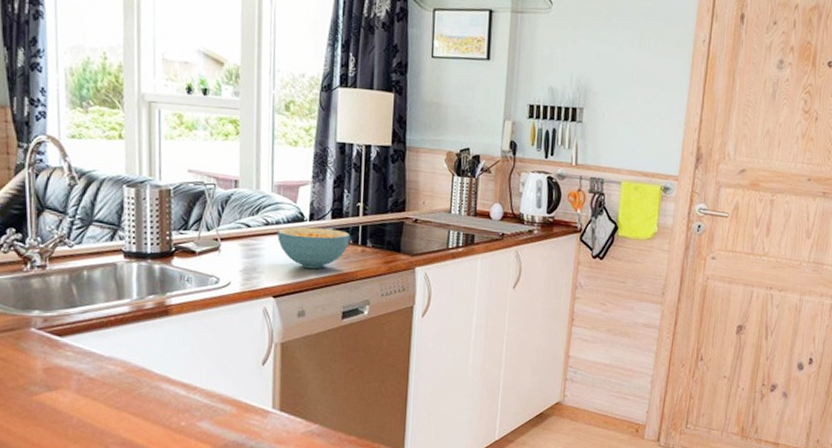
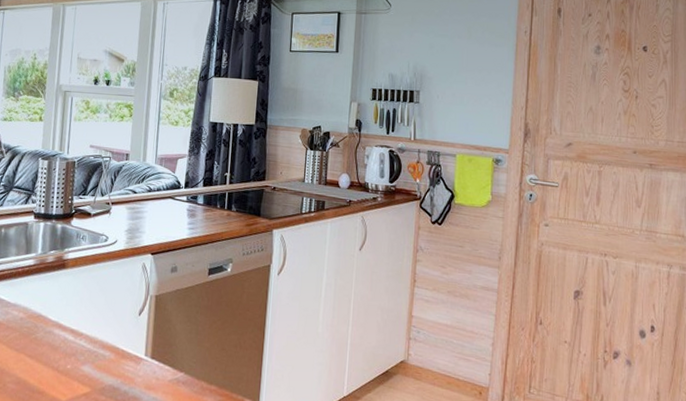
cereal bowl: present [276,227,351,268] -> none [157,193,219,230]

